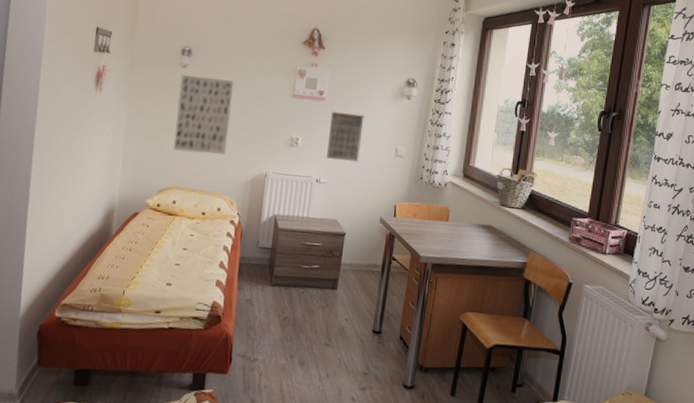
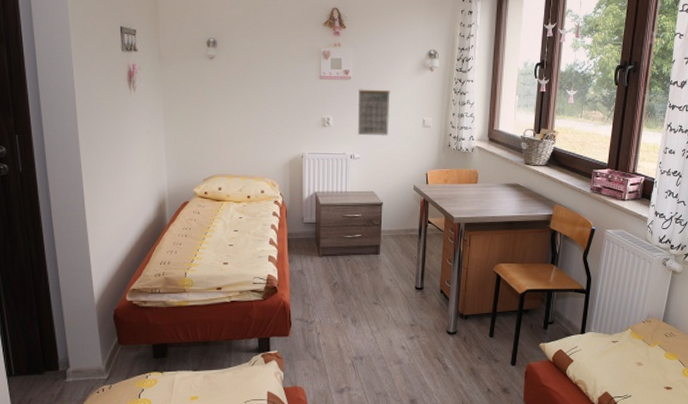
wall art: present [173,74,234,155] -> none [209,66,263,141]

